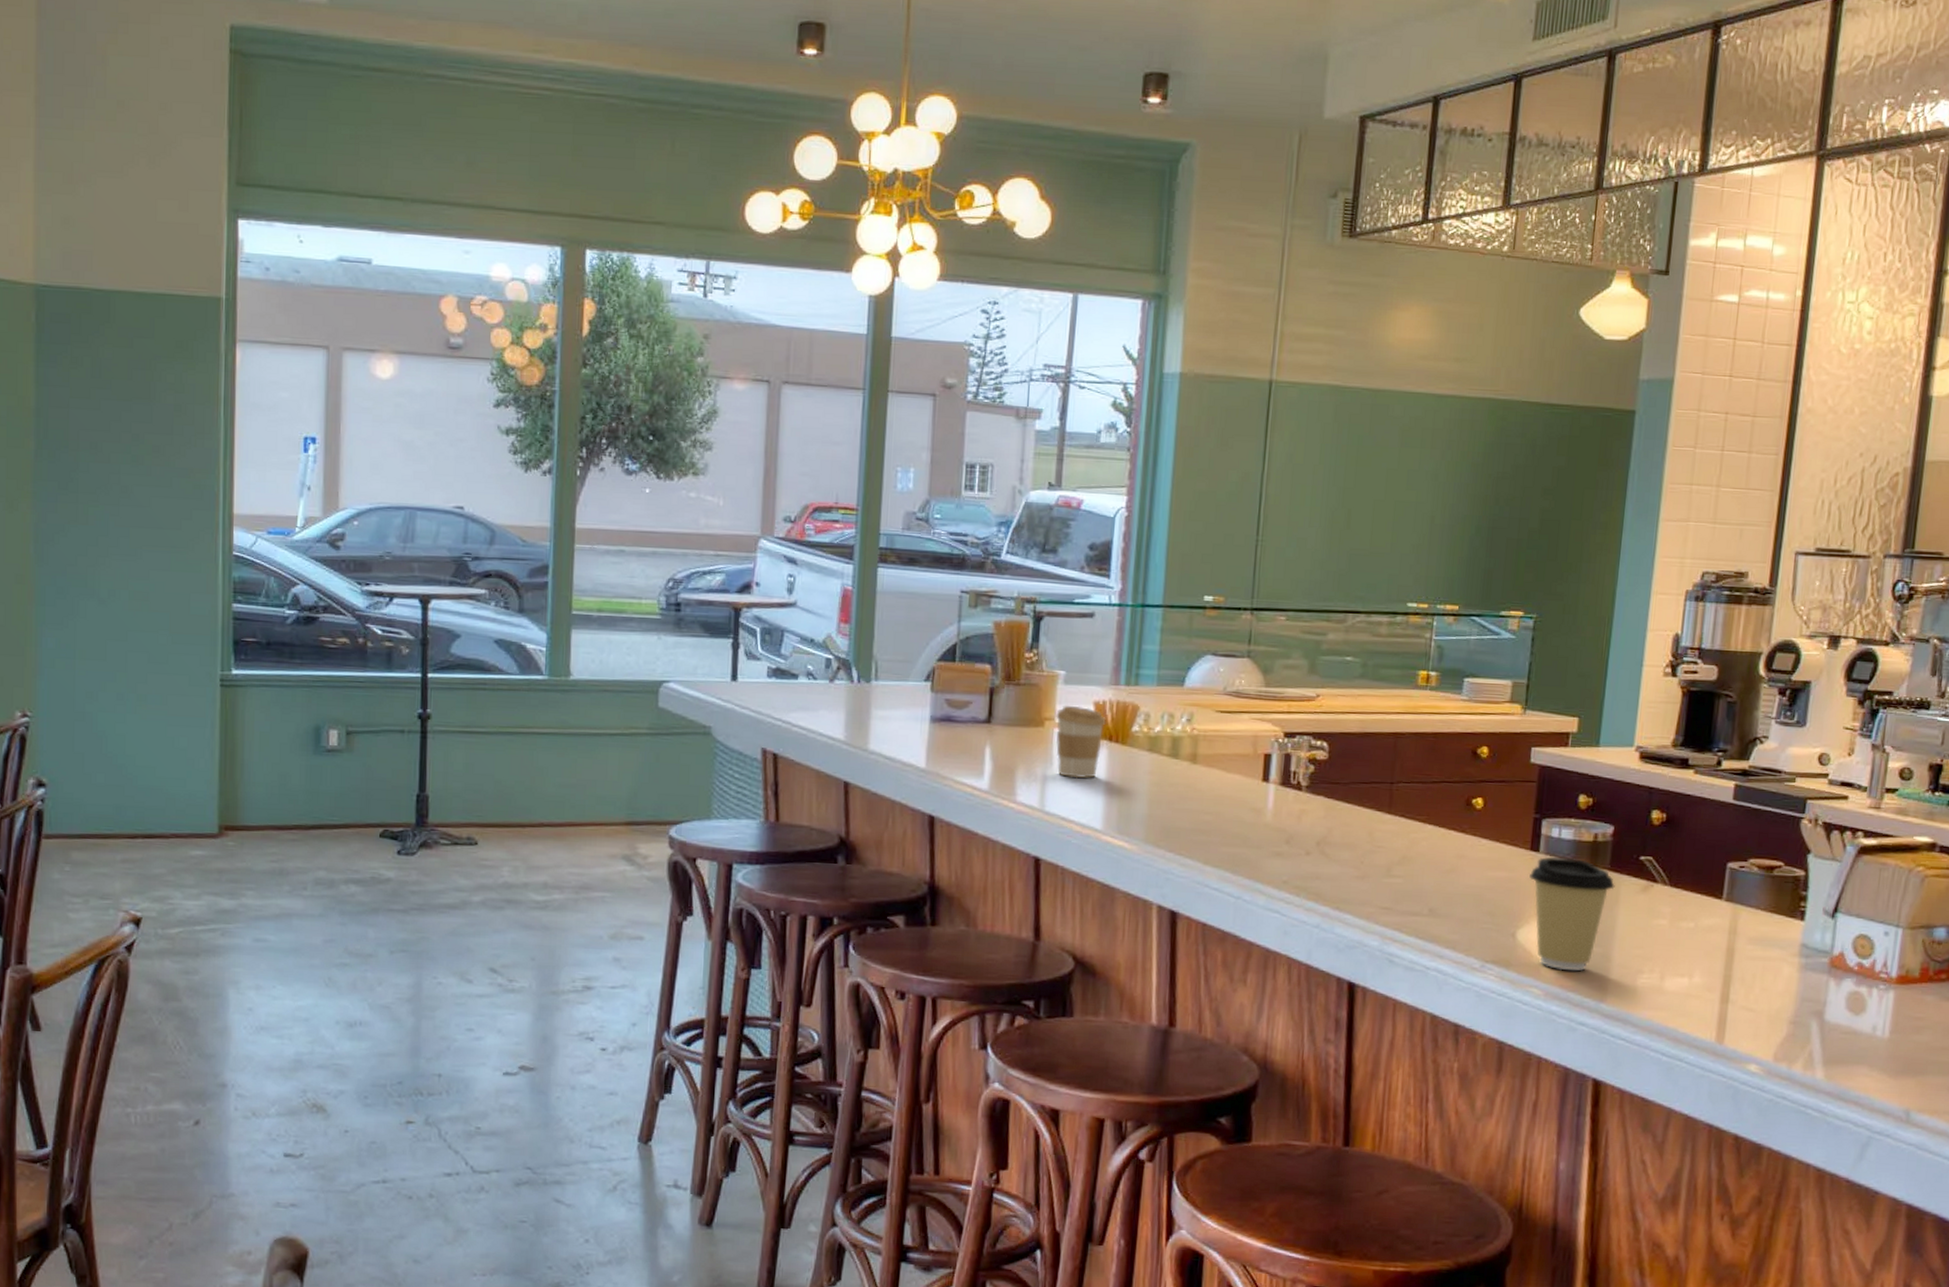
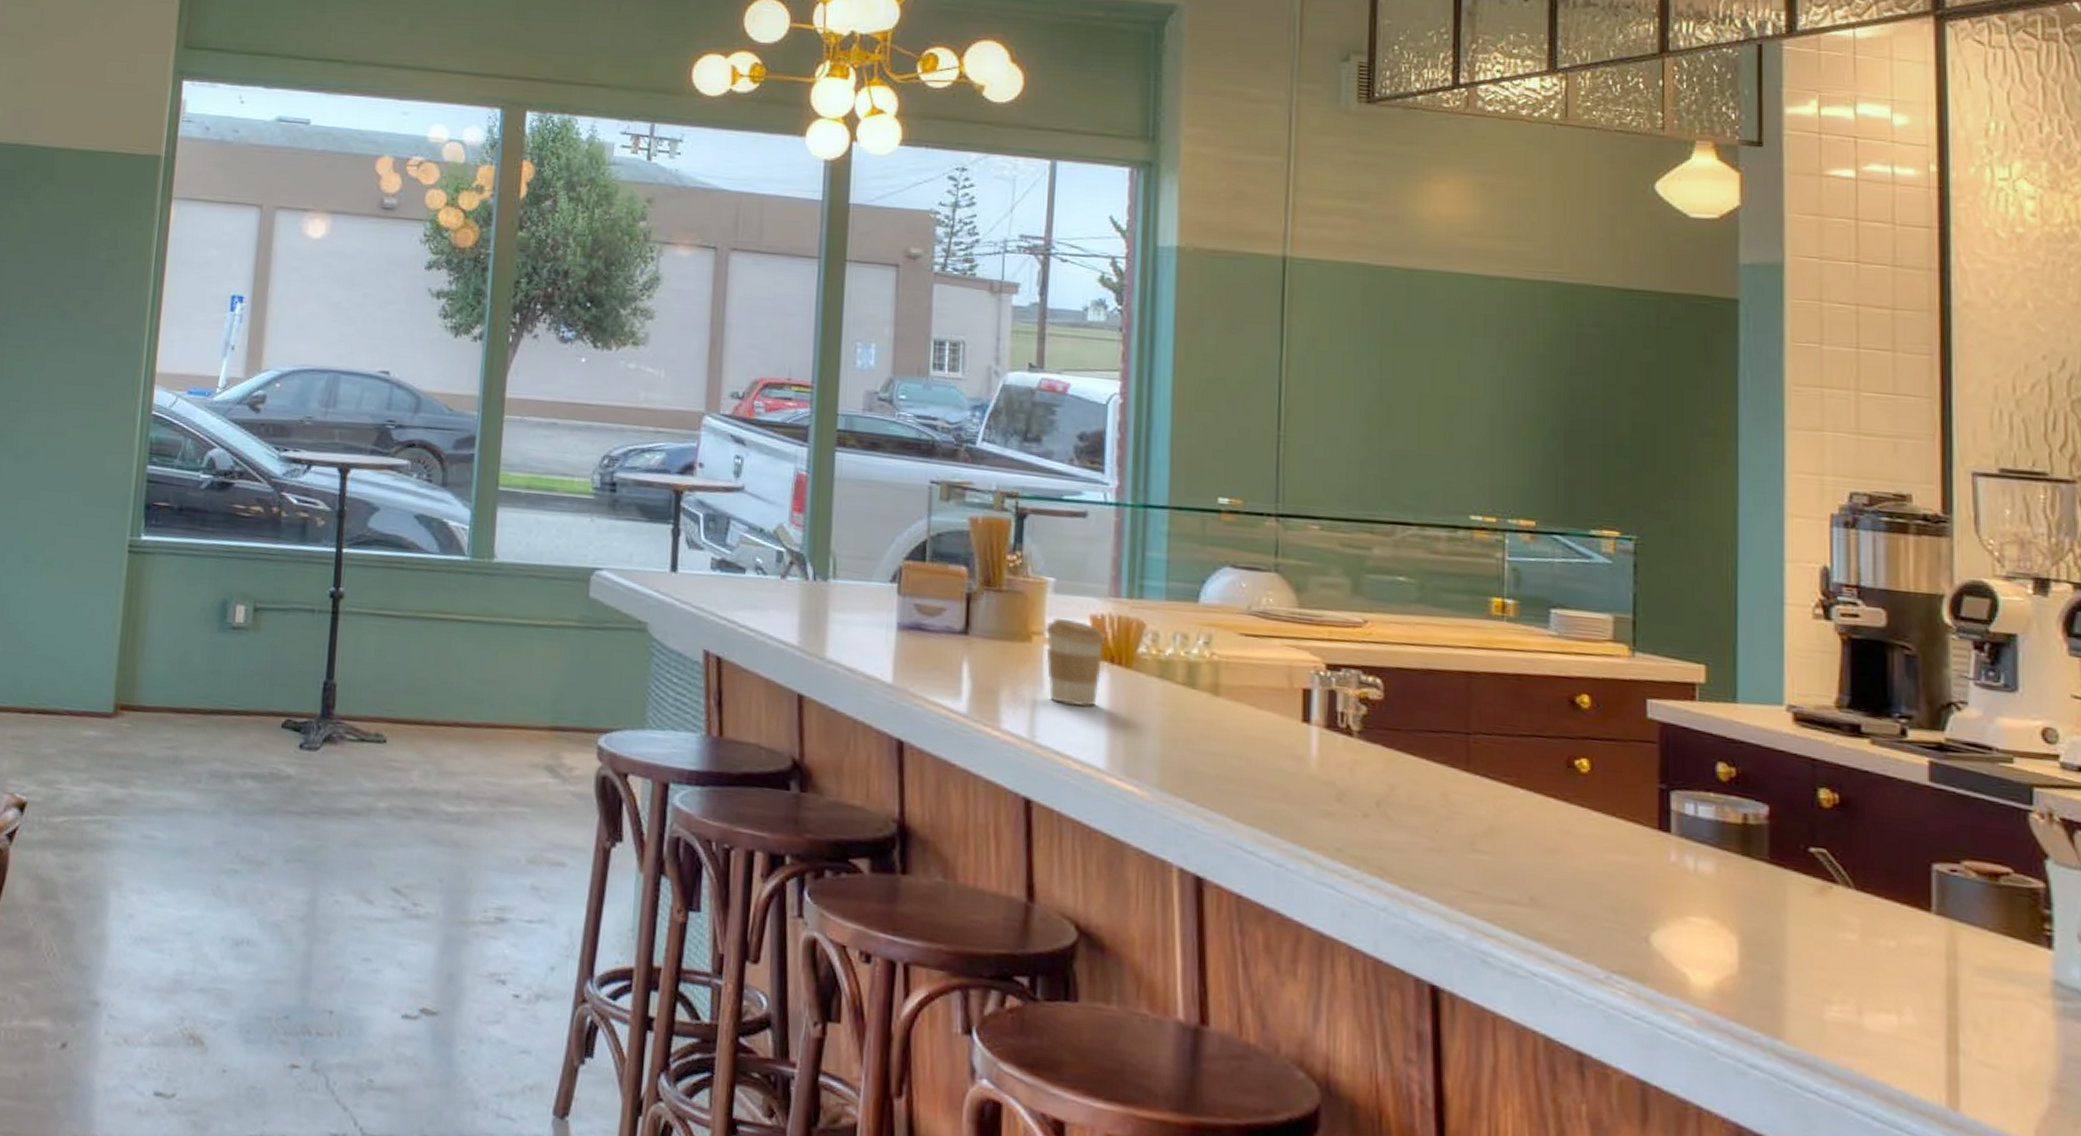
coffee cup: present [1529,857,1615,971] -> none [1661,840,1779,994]

